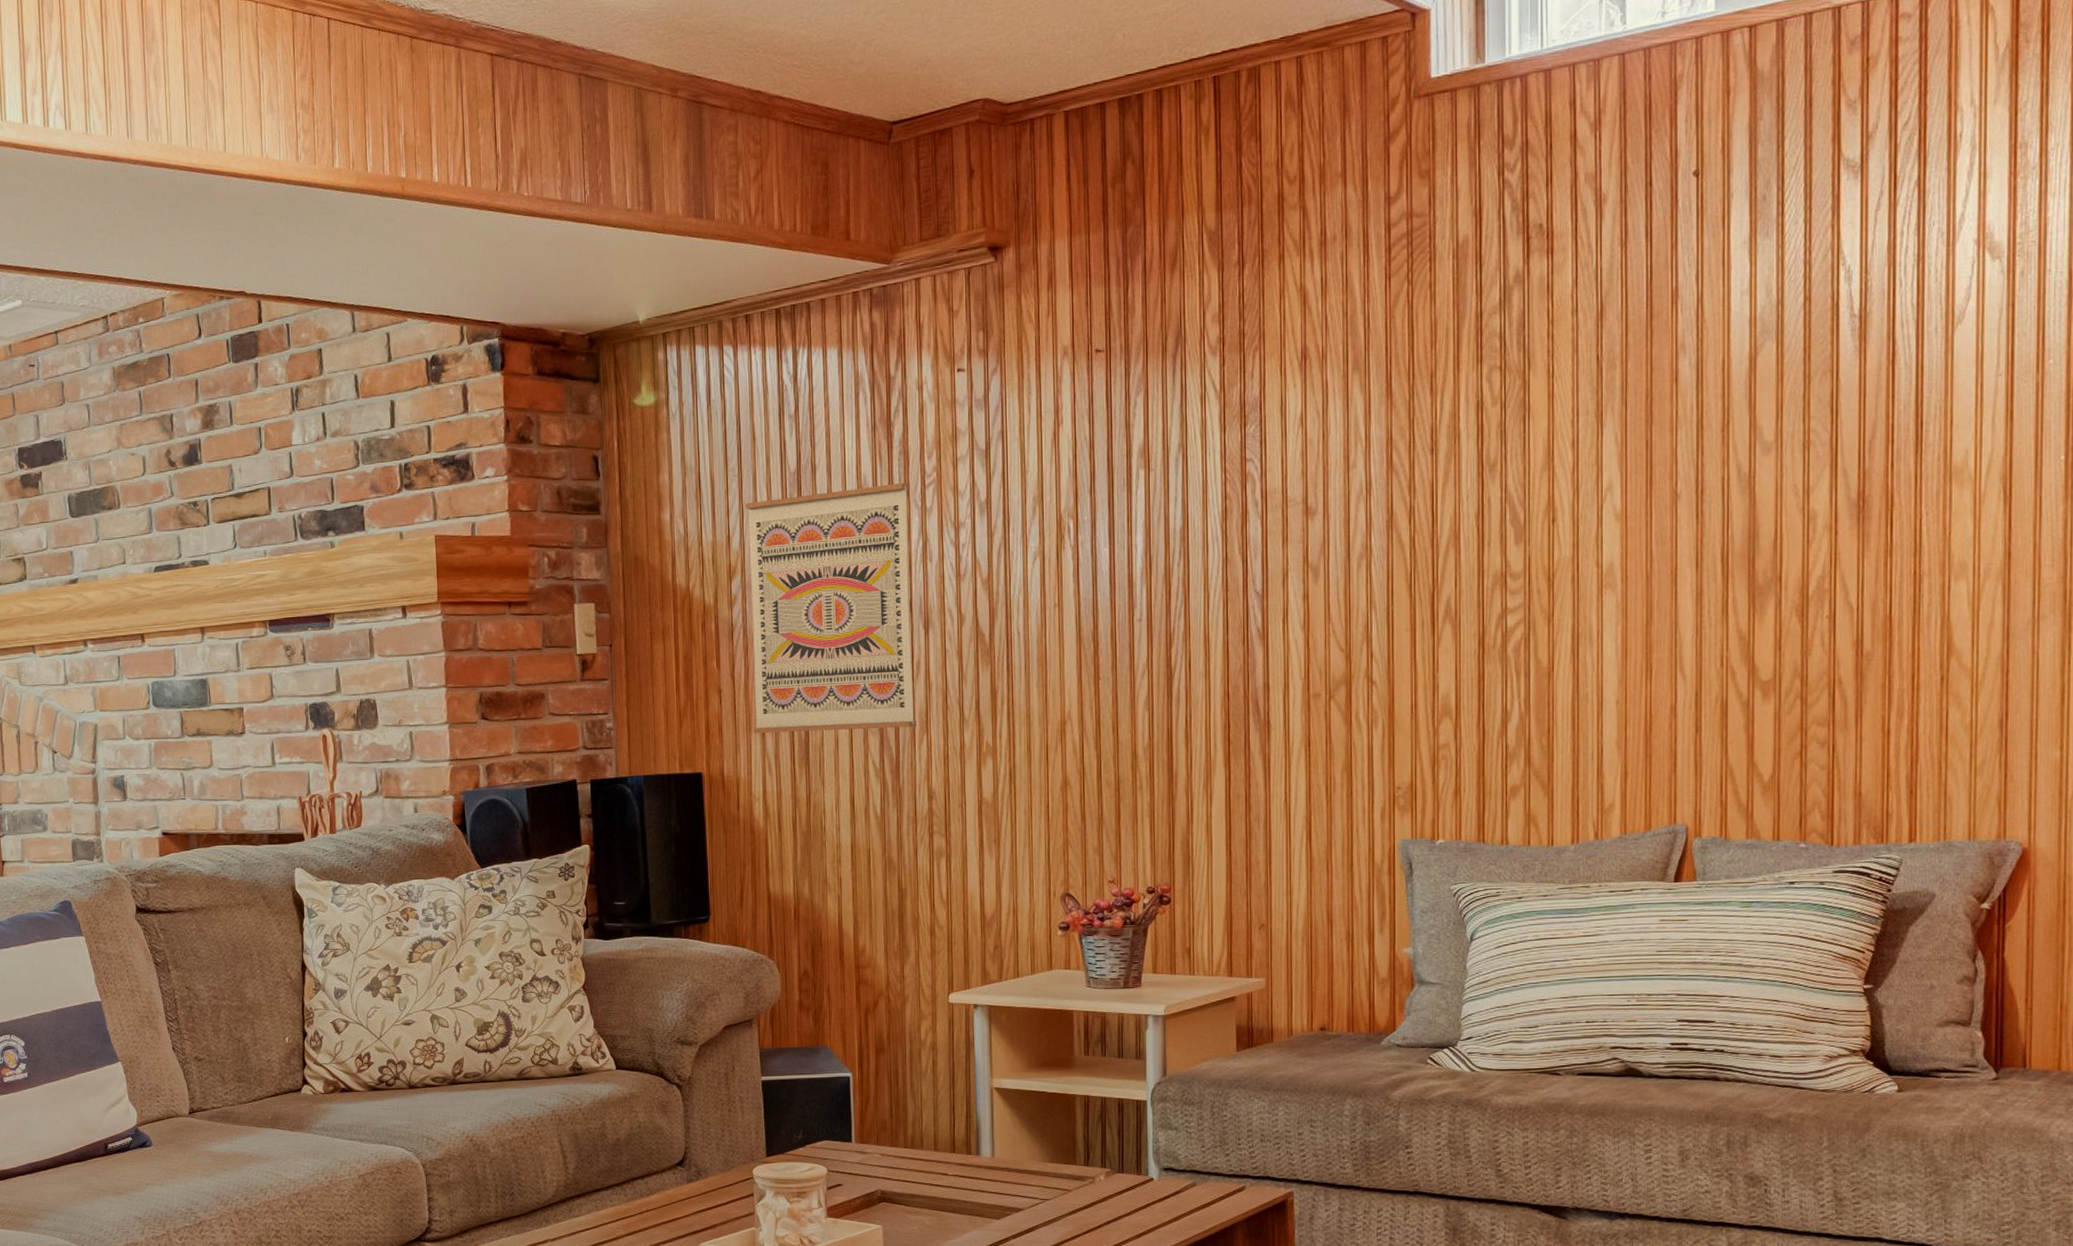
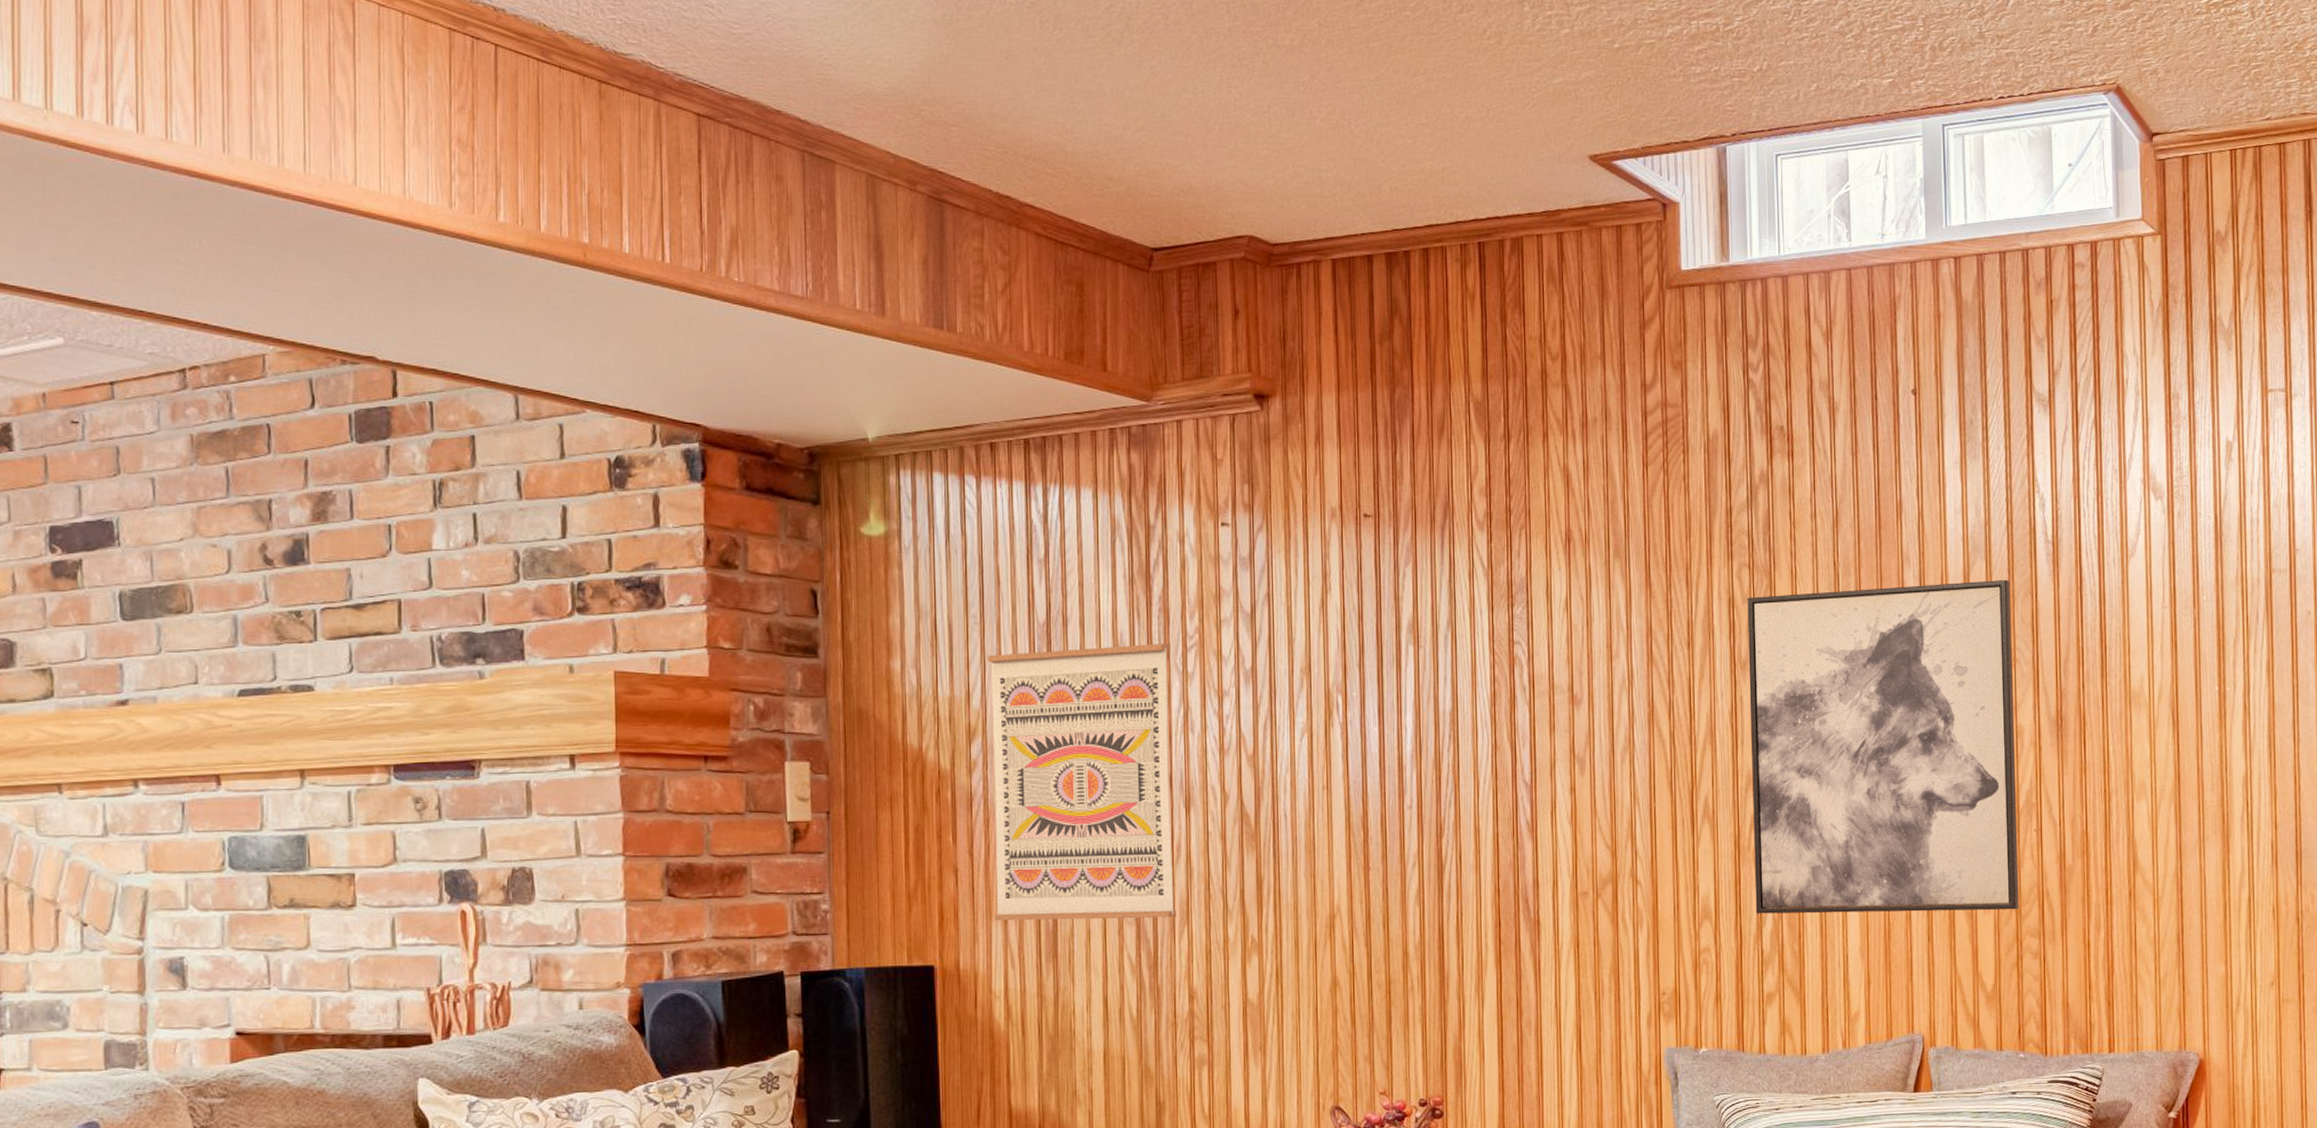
wall art: none [1498,359,1806,710] -> present [1747,579,2019,914]

